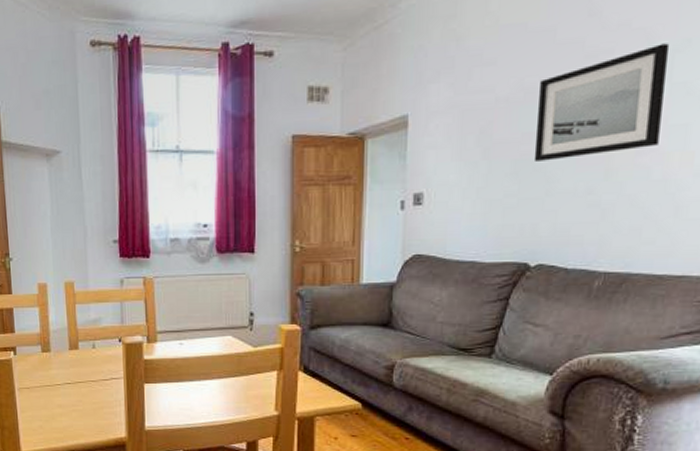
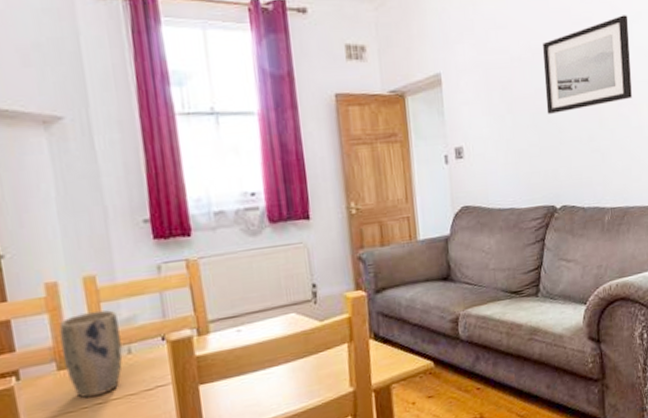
plant pot: none [44,311,89,378] -> present [58,310,123,398]

